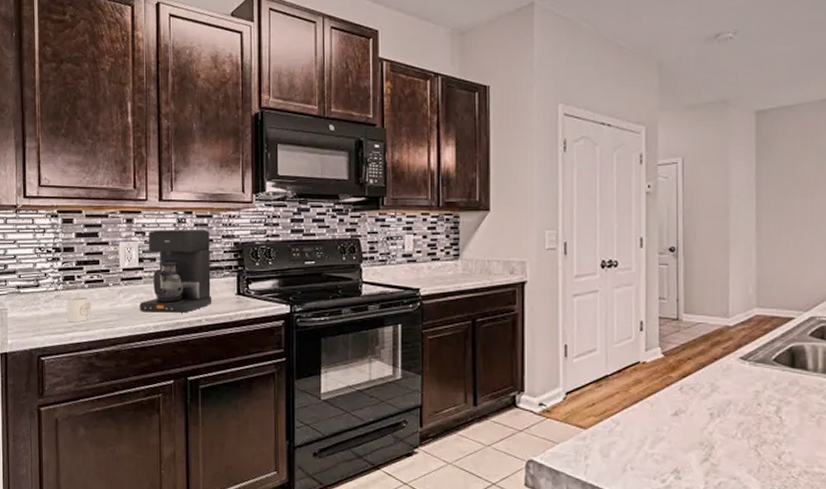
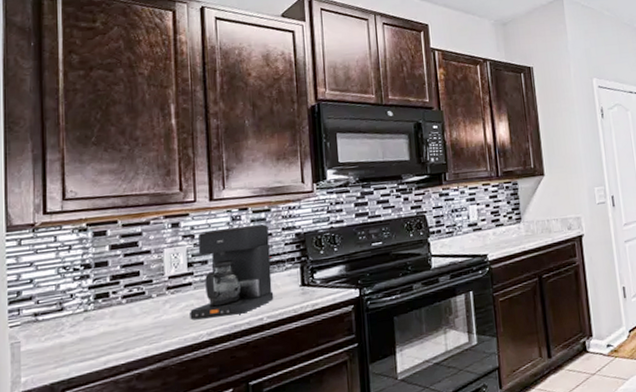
mug: present [66,297,91,323] -> none [98,313,130,345]

